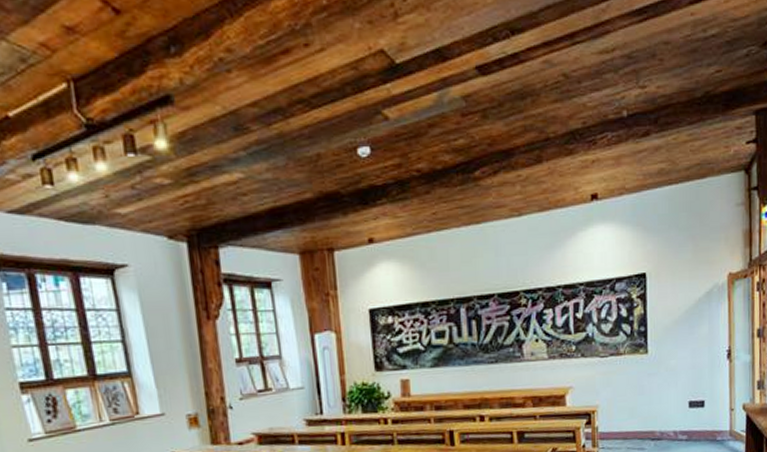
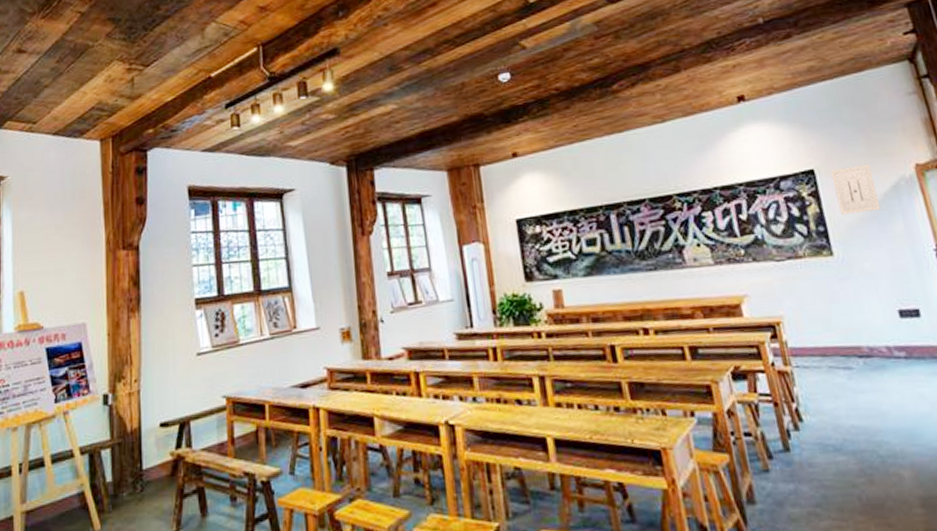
wall art: none [659,270,694,317] -> present [830,163,881,215]

